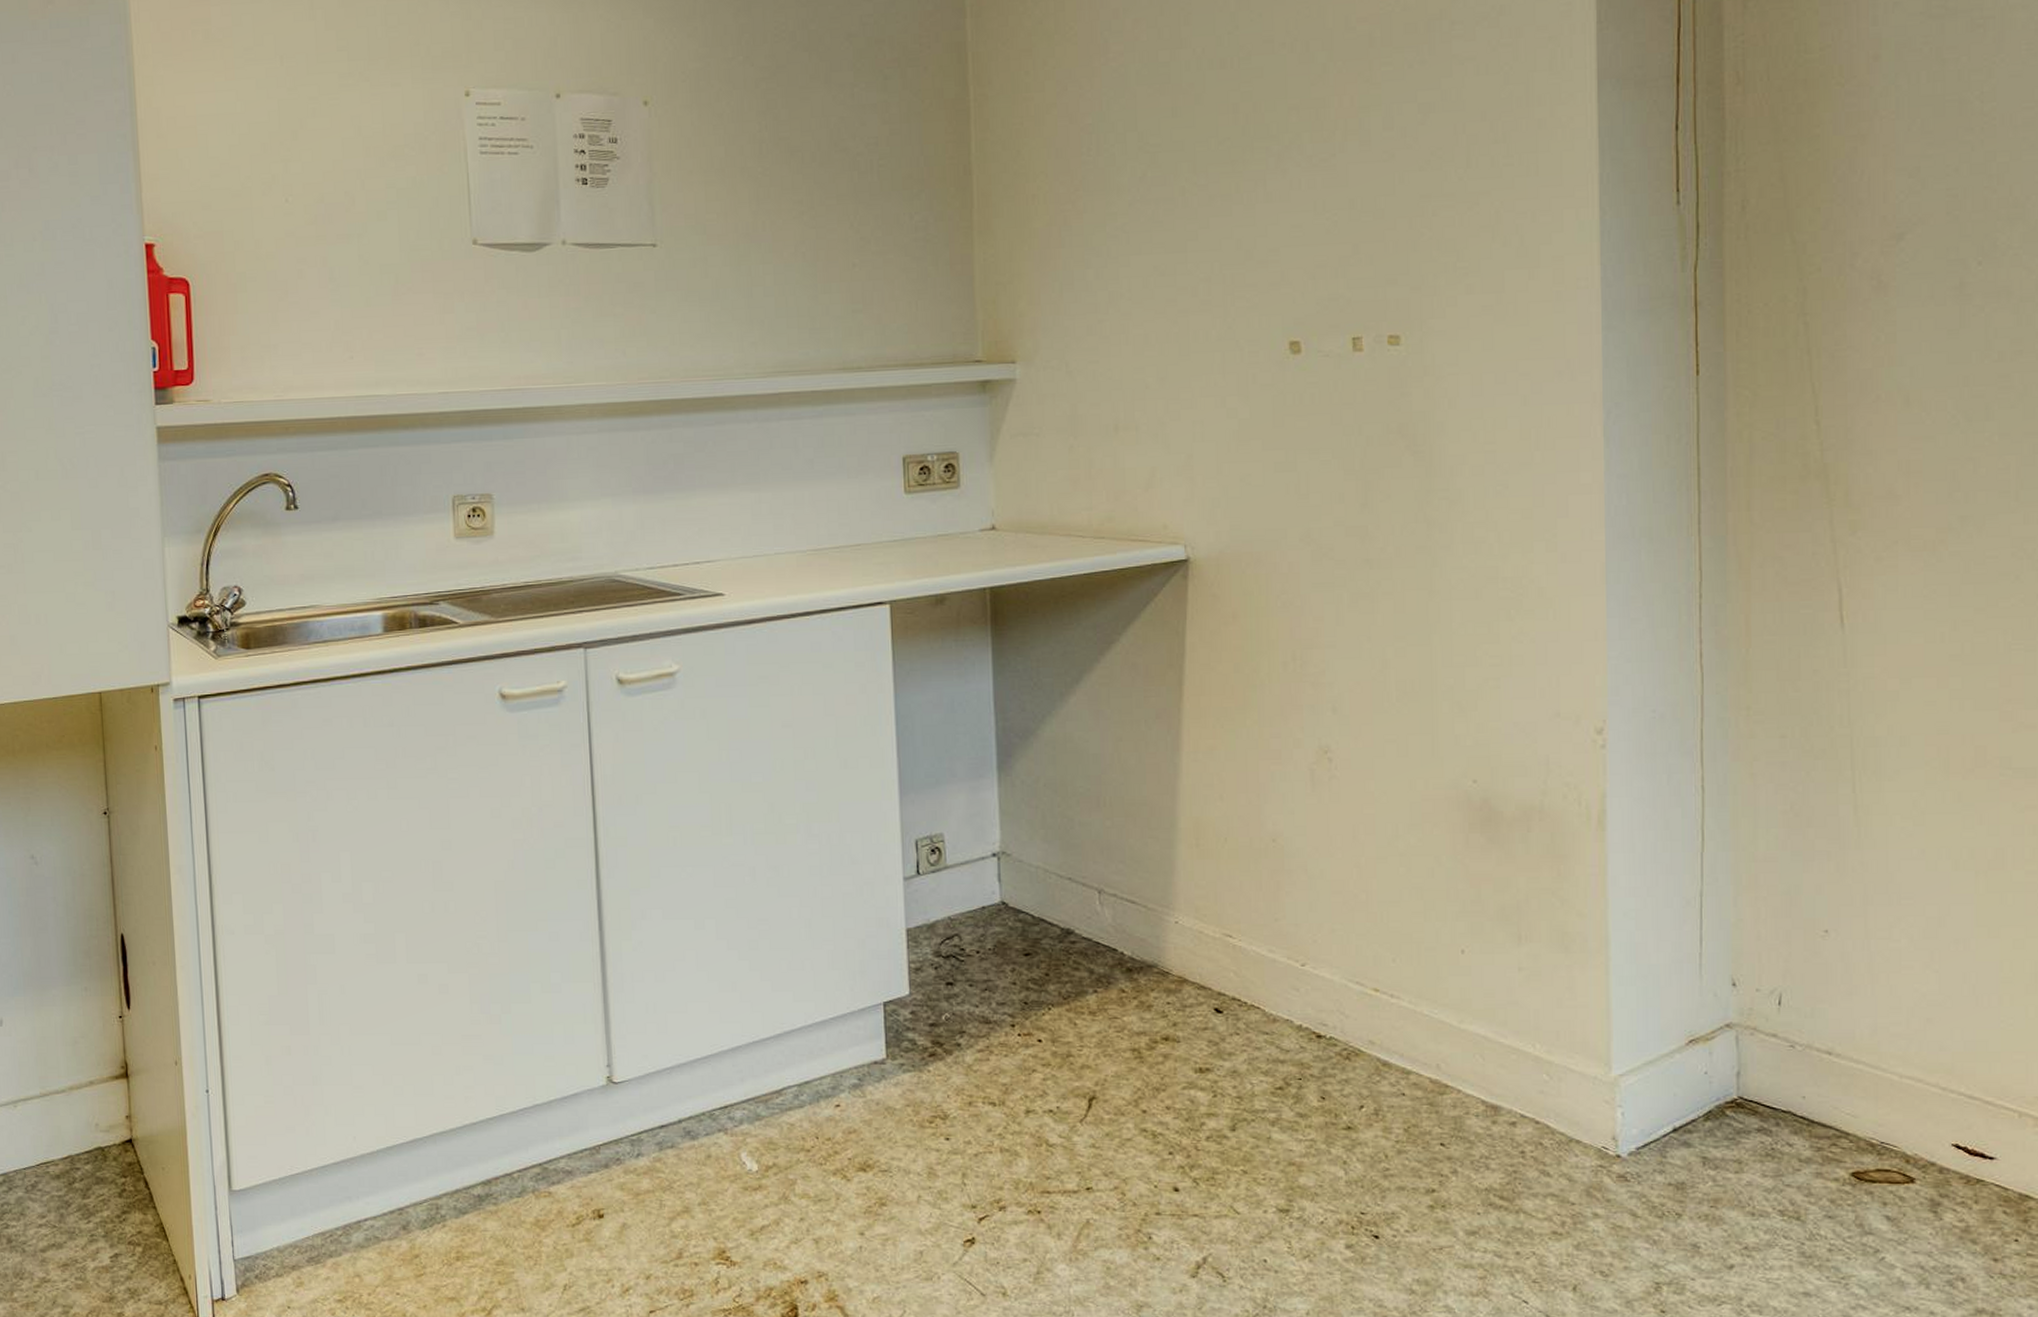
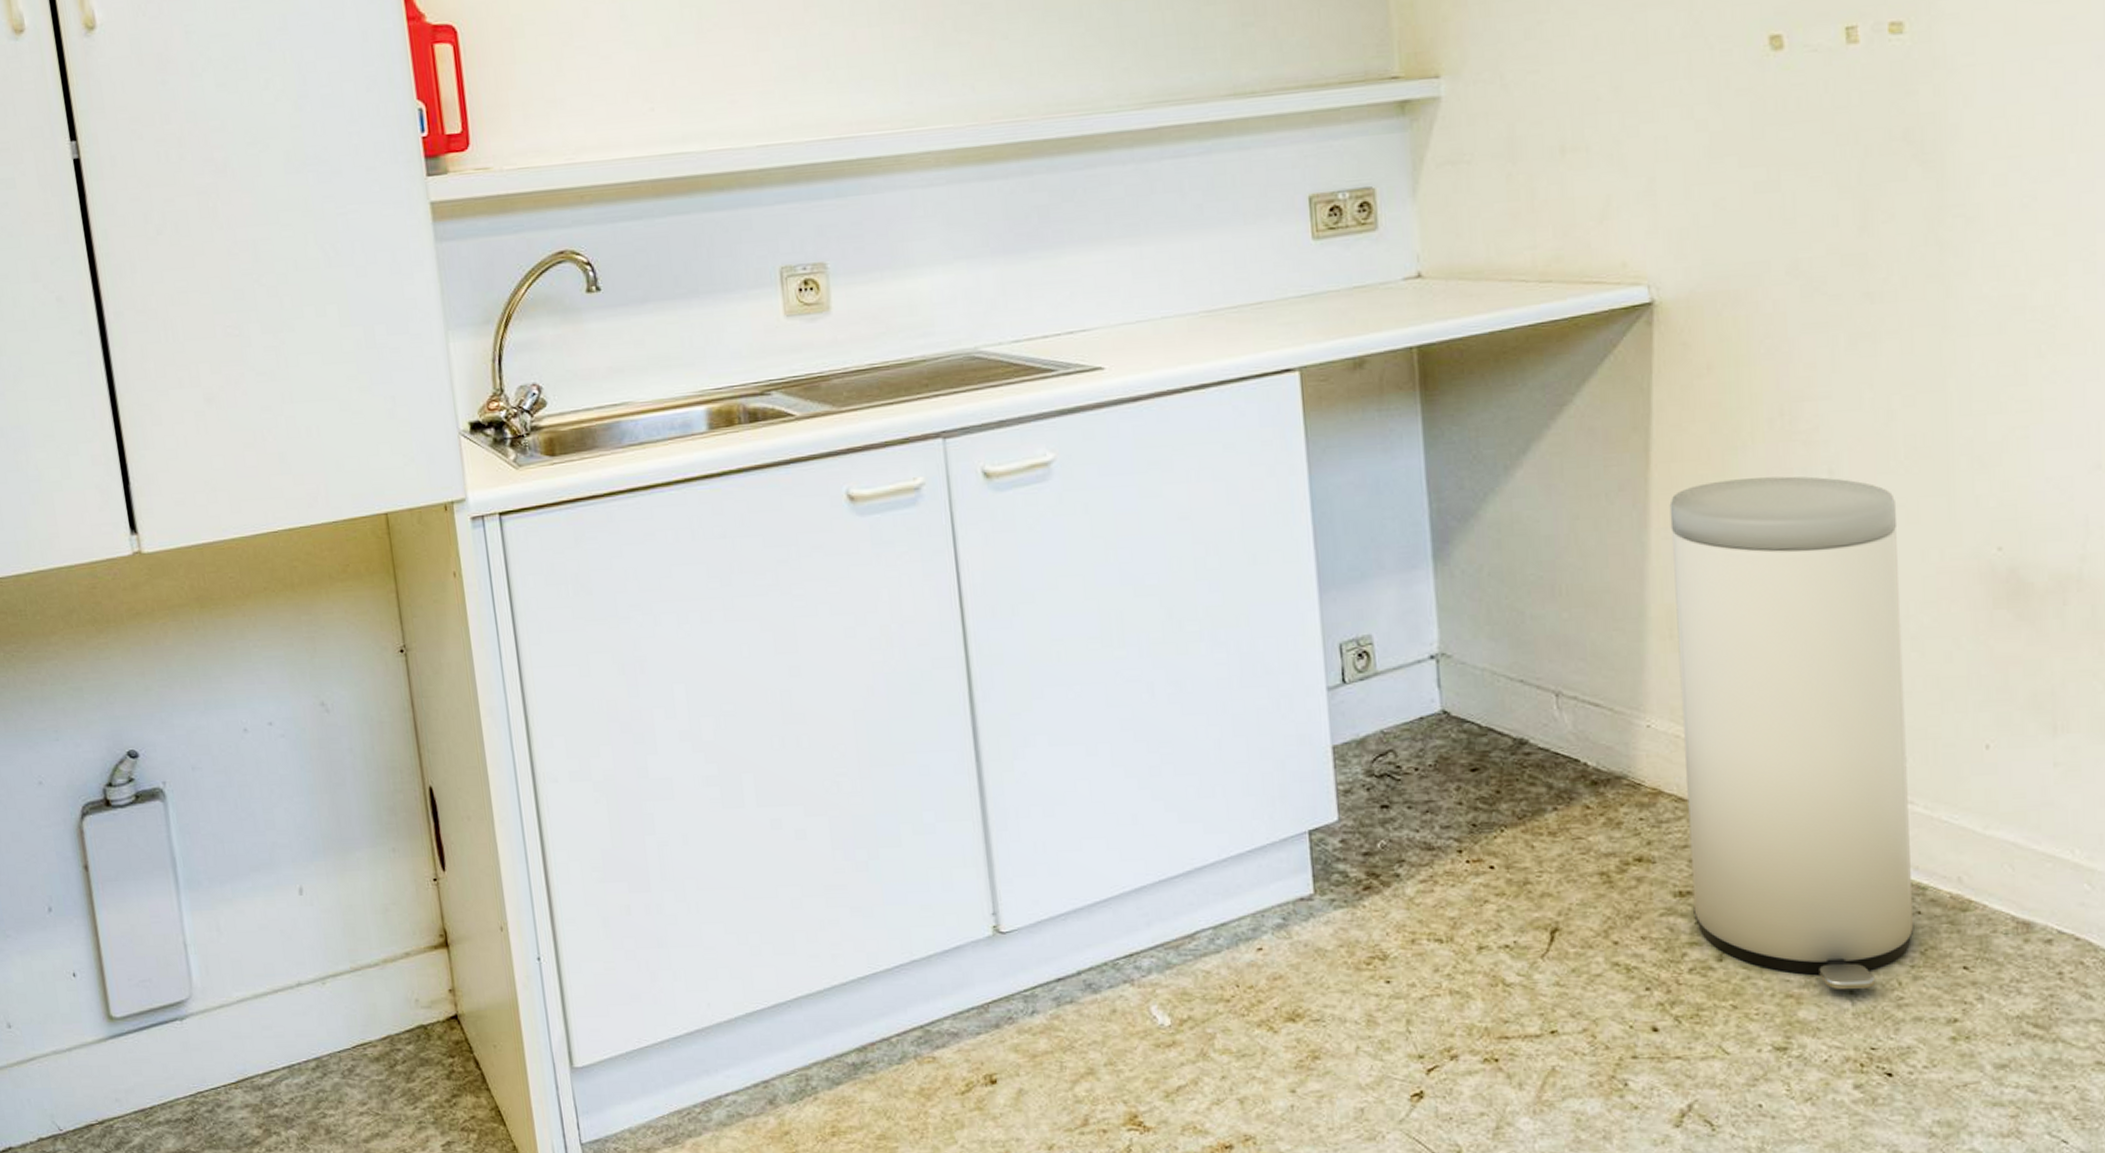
pedal bin: none [1198,712,1399,1161] -> present [1669,476,1915,990]

